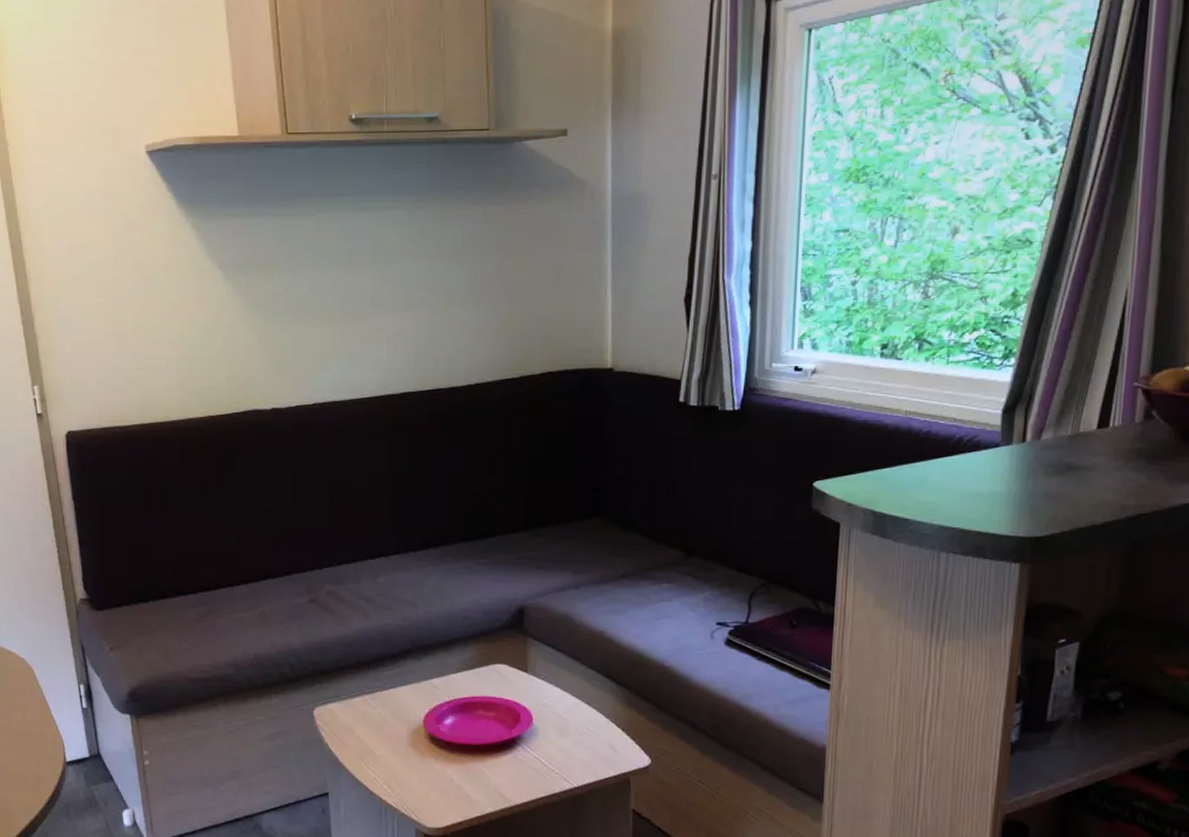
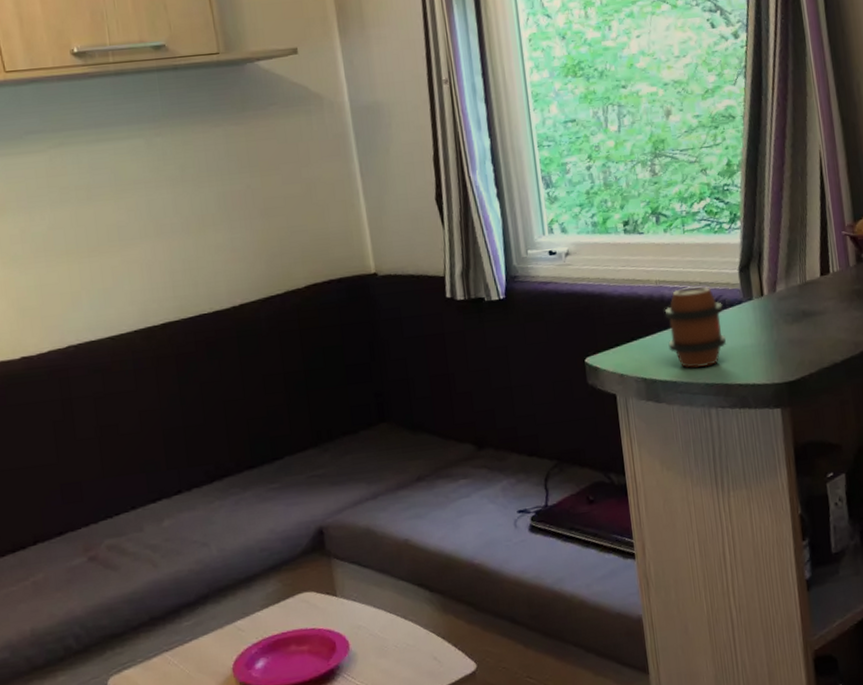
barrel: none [906,423,976,509] -> present [664,286,726,368]

